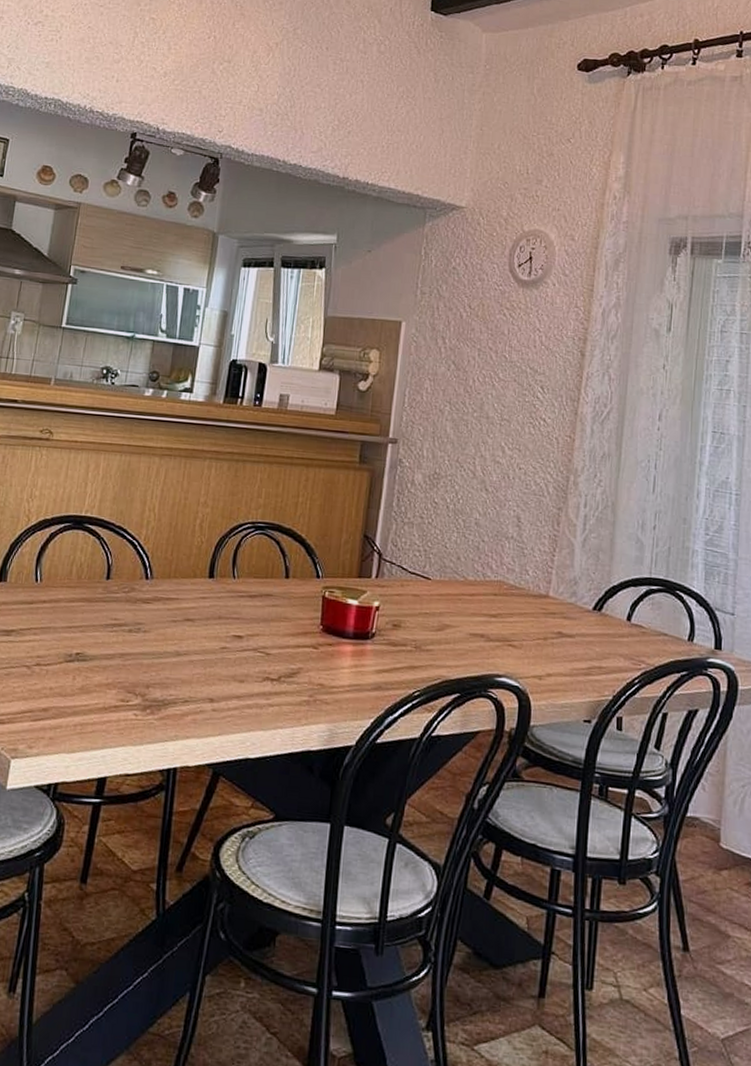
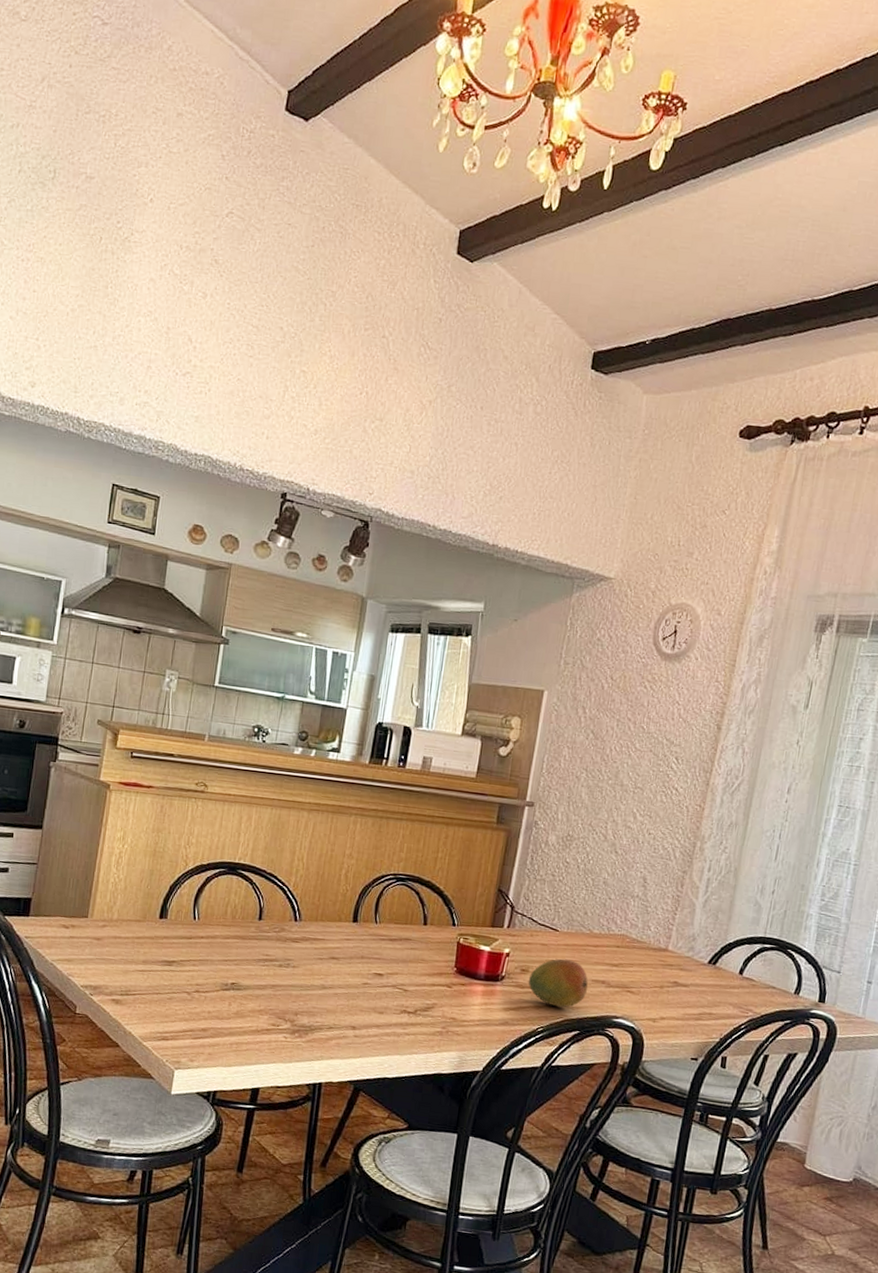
fruit: none [401,610,466,667] -> present [528,958,588,1008]

